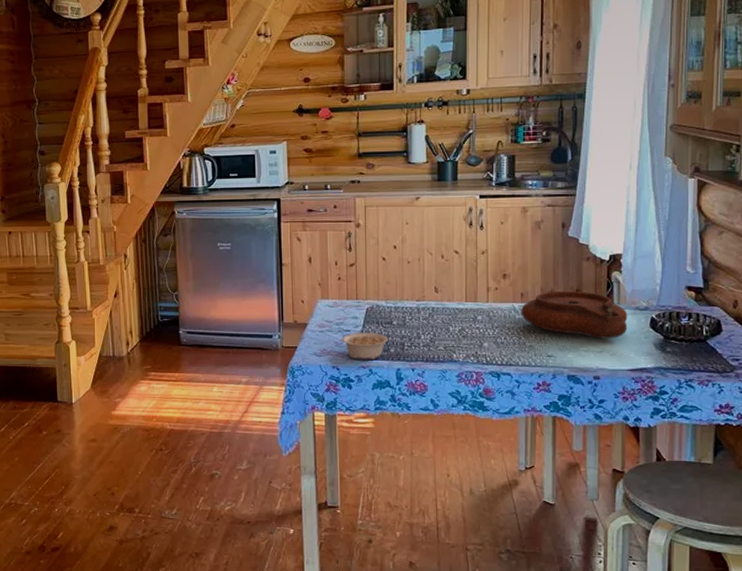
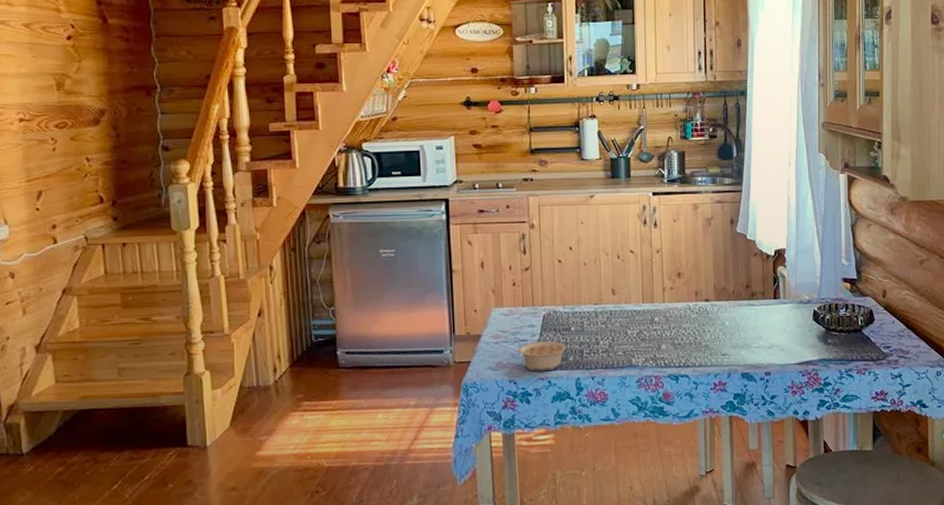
plate: present [521,291,628,339] -> none [696,287,794,335]

